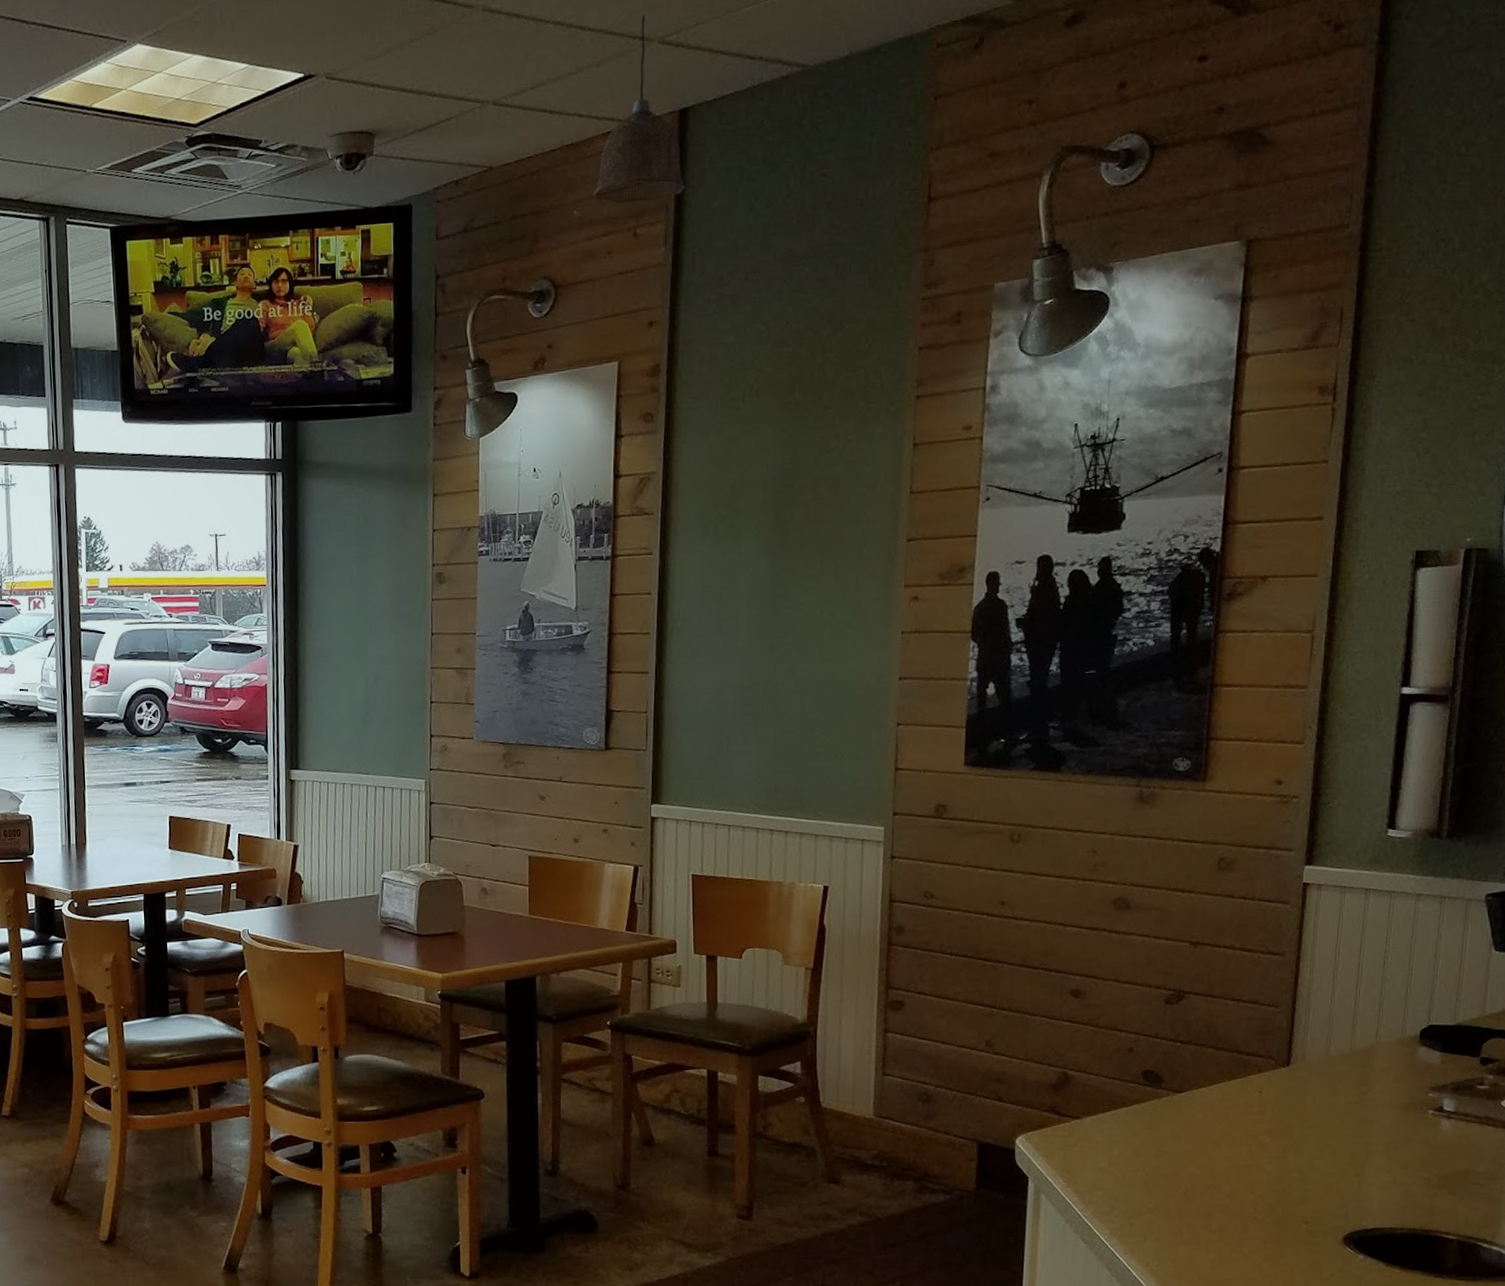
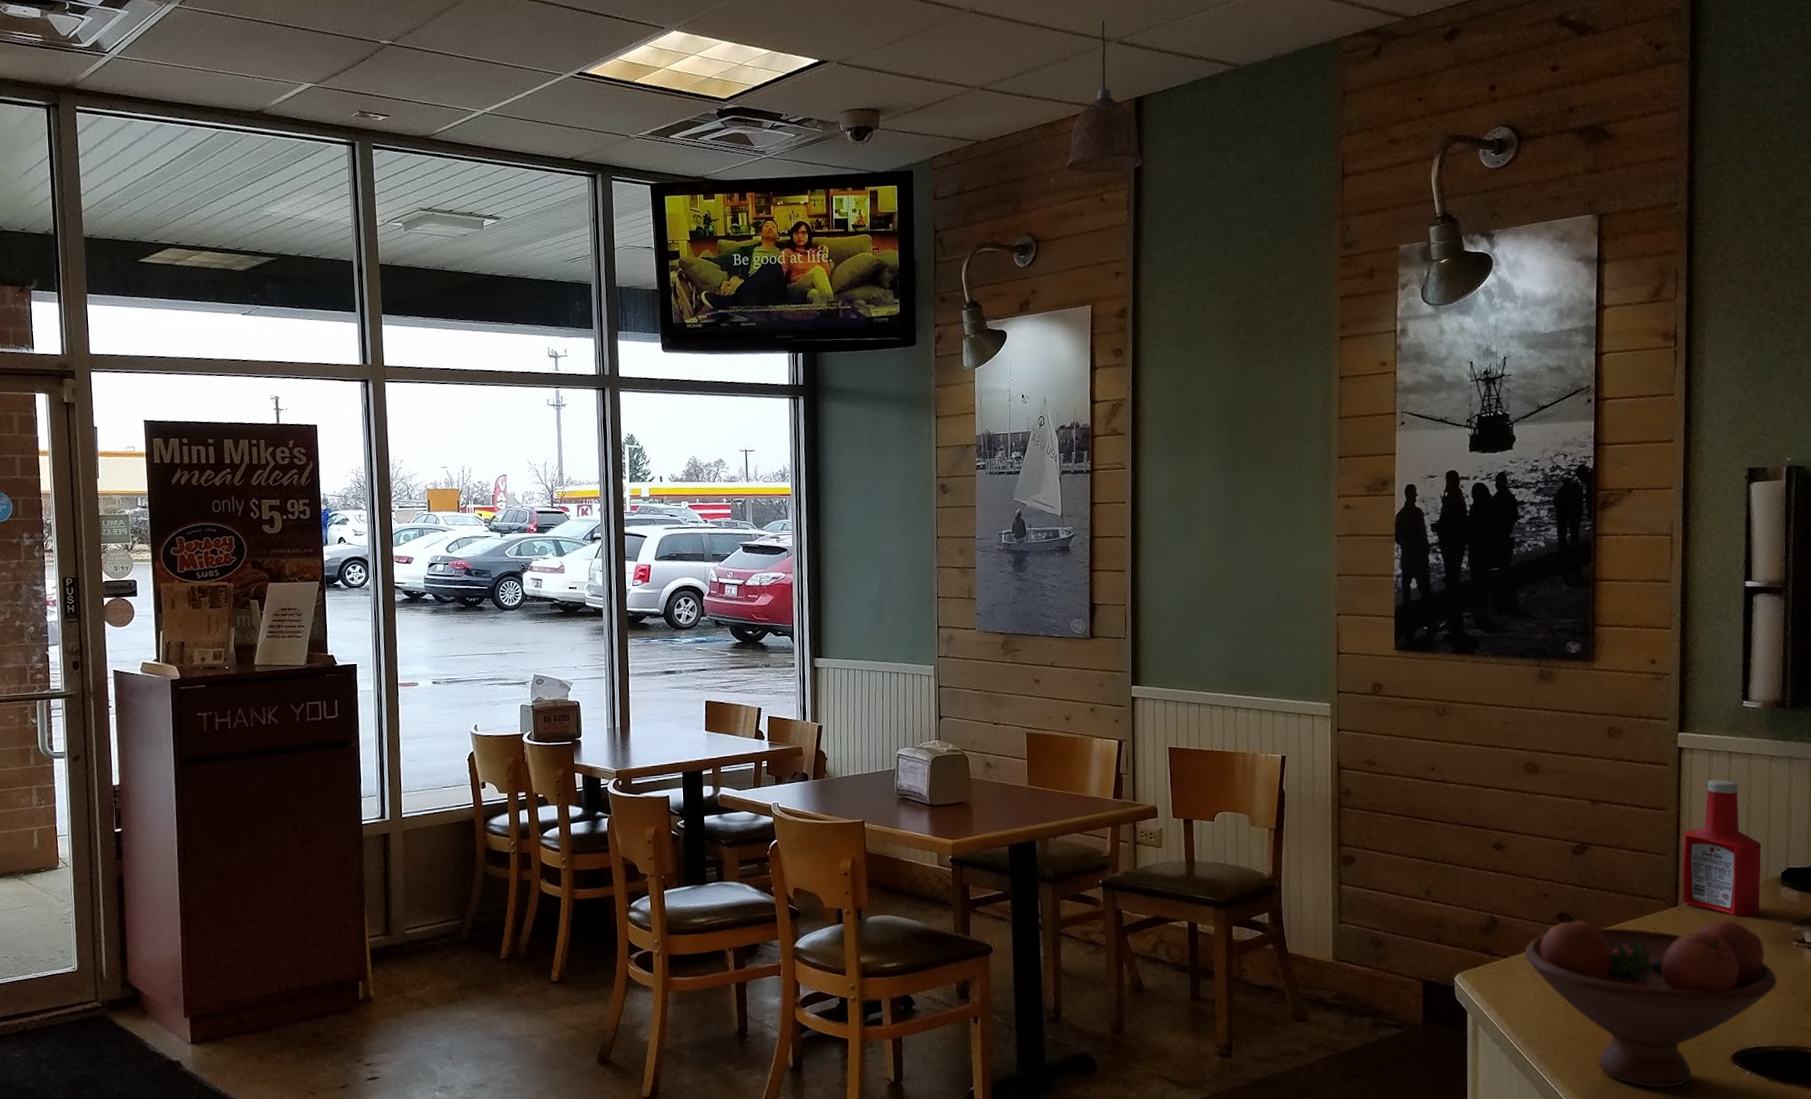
fruit bowl: none [1100,1078,1406,1271] -> present [1524,919,1778,1089]
ketchup bottle: none [1295,921,1398,1080] -> present [1681,780,1762,917]

